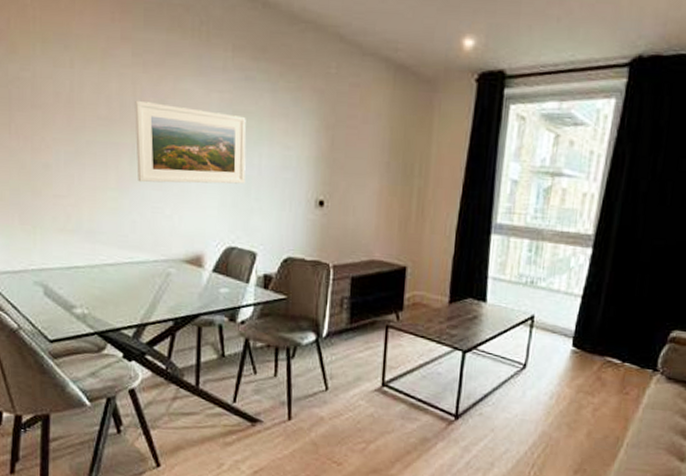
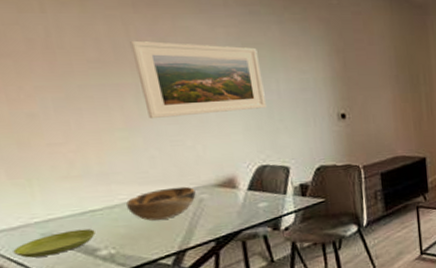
saucer: none [11,283,75,304] -> present [13,229,96,258]
decorative bowl: none [105,255,165,288] -> present [126,186,196,221]

